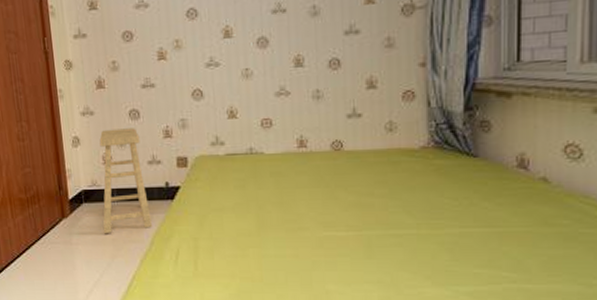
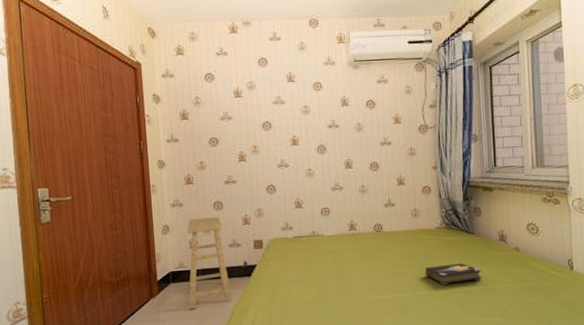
hardback book: none [401,195,486,224] -> present [425,263,482,286]

